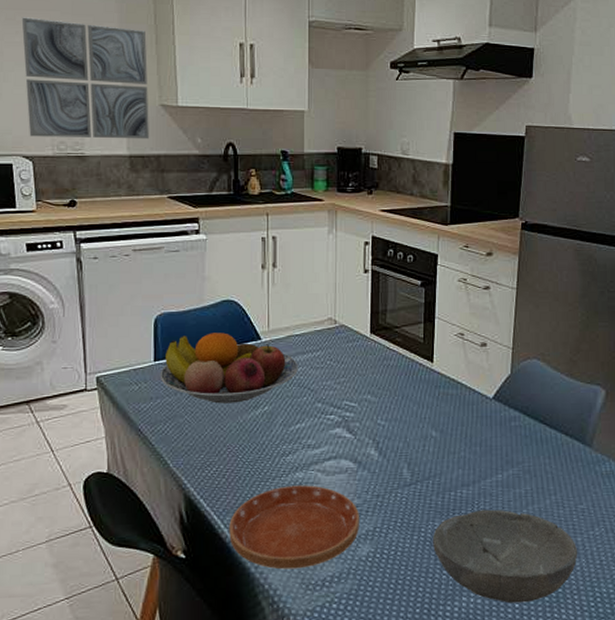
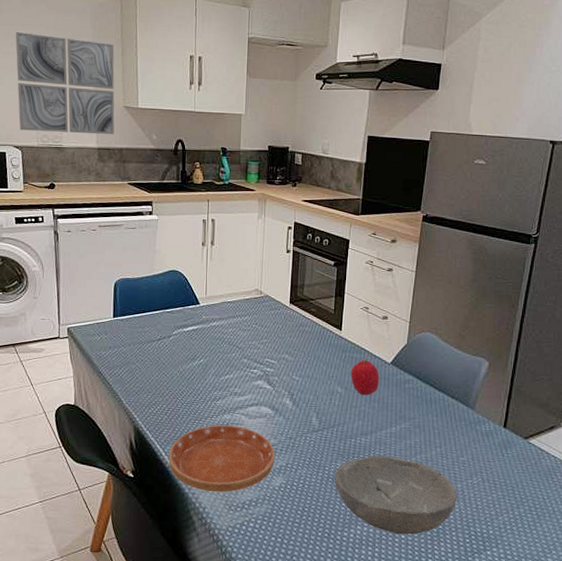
fruit bowl: present [159,332,298,404] -> none [117,296,229,355]
fruit: none [446,395,481,439] -> present [350,359,380,396]

